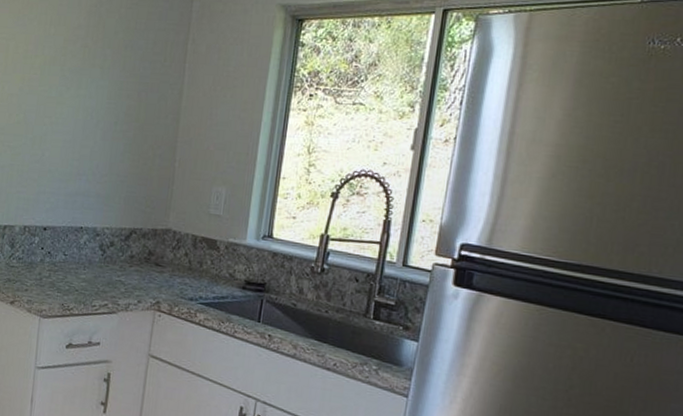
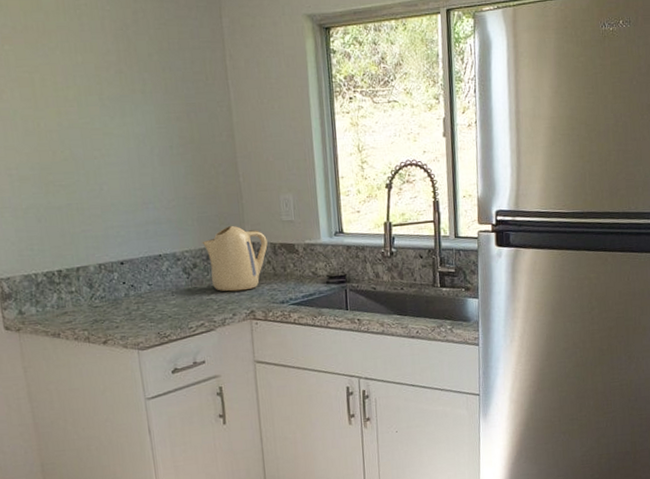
kettle: none [124,209,190,279] -> present [202,225,268,292]

